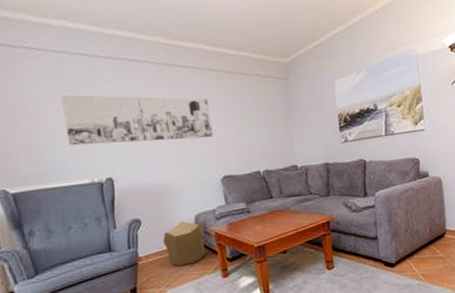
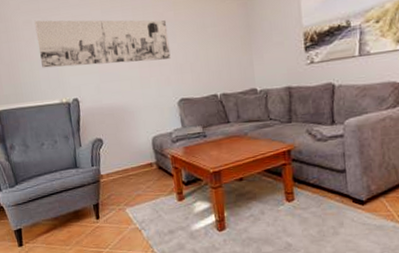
pouf: present [163,220,205,267] -> none [122,142,162,186]

